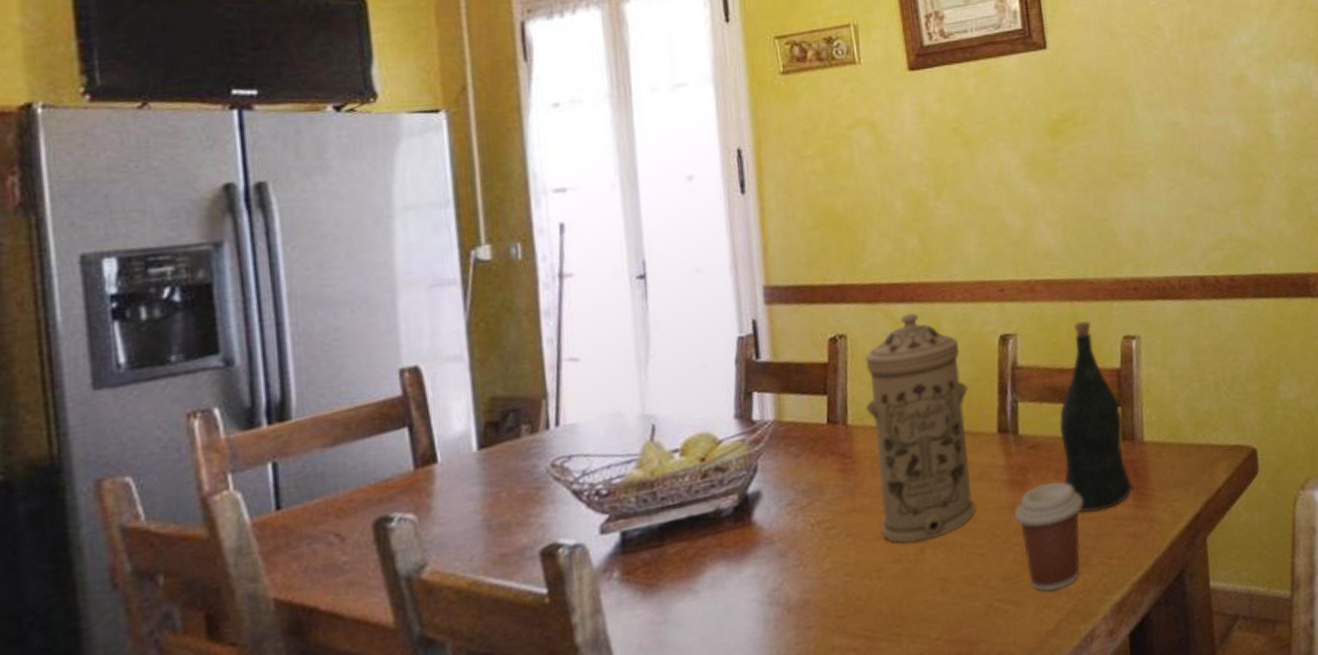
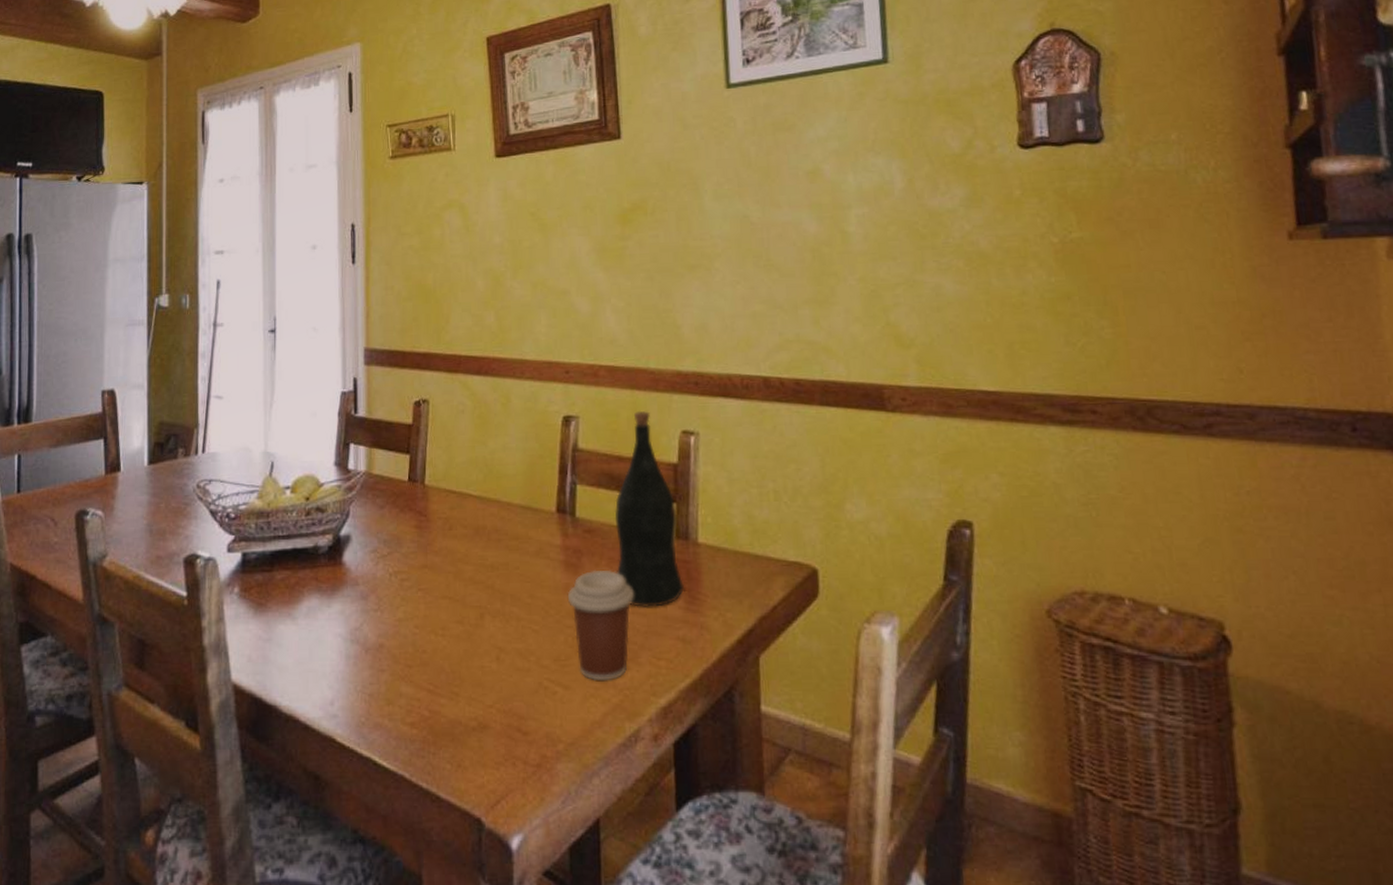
water filter: present [865,313,975,544] -> none [441,385,532,607]

